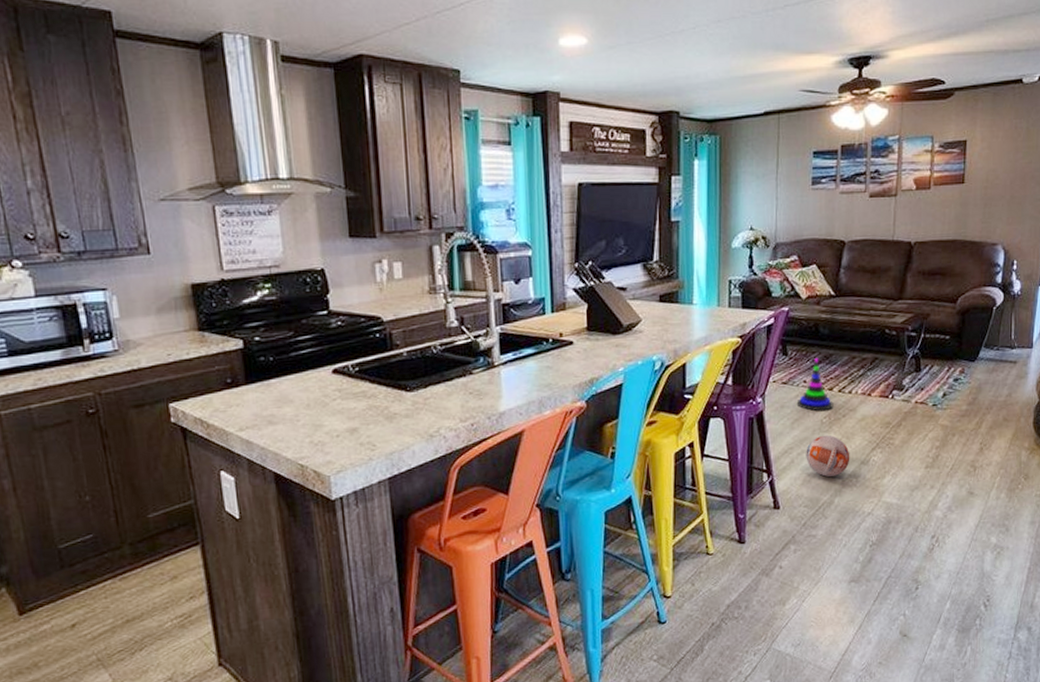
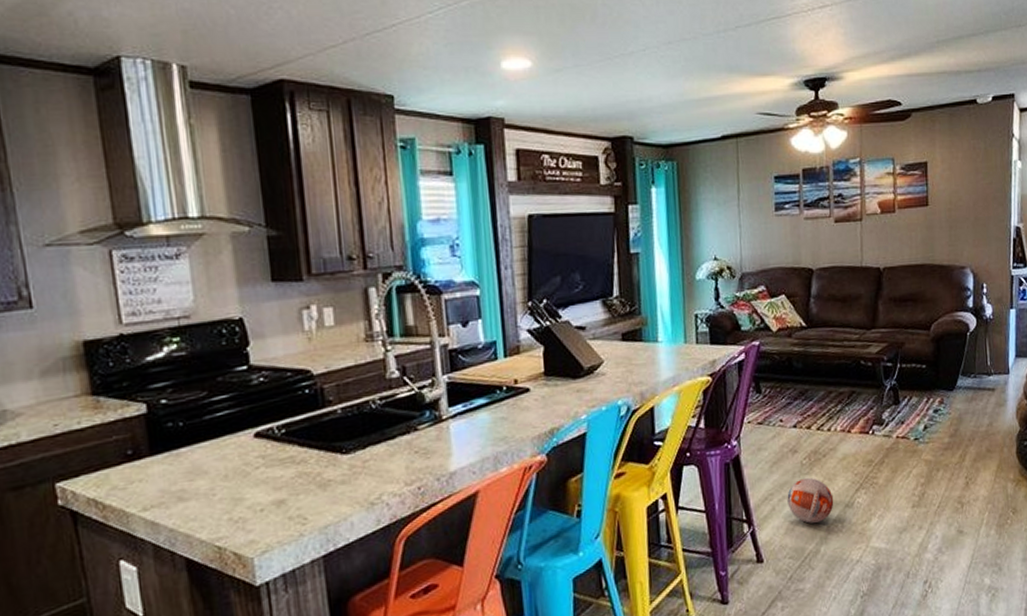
stacking toy: present [796,358,834,411] -> none [774,394,813,452]

